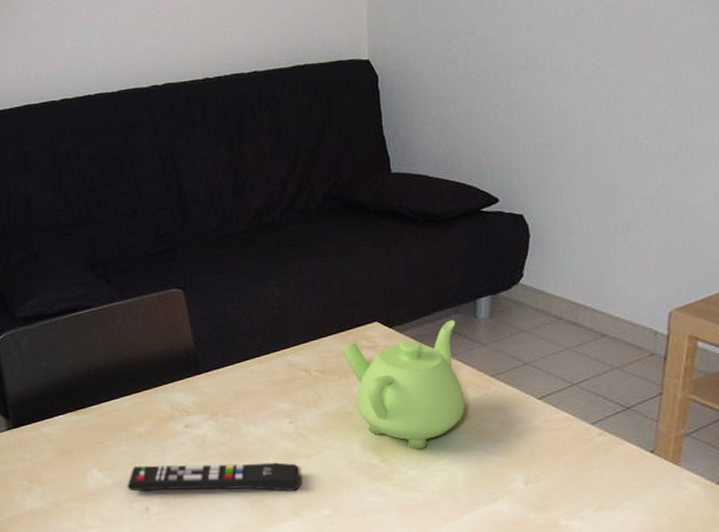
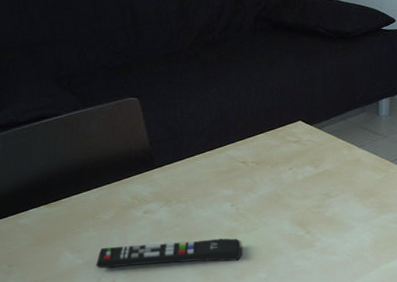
teapot: present [341,320,465,450] -> none [272,118,371,222]

